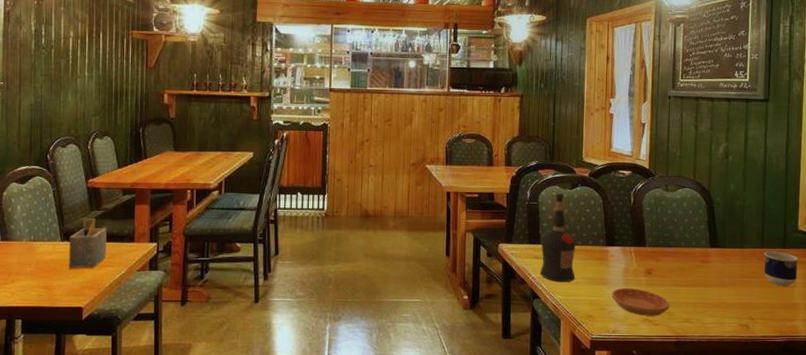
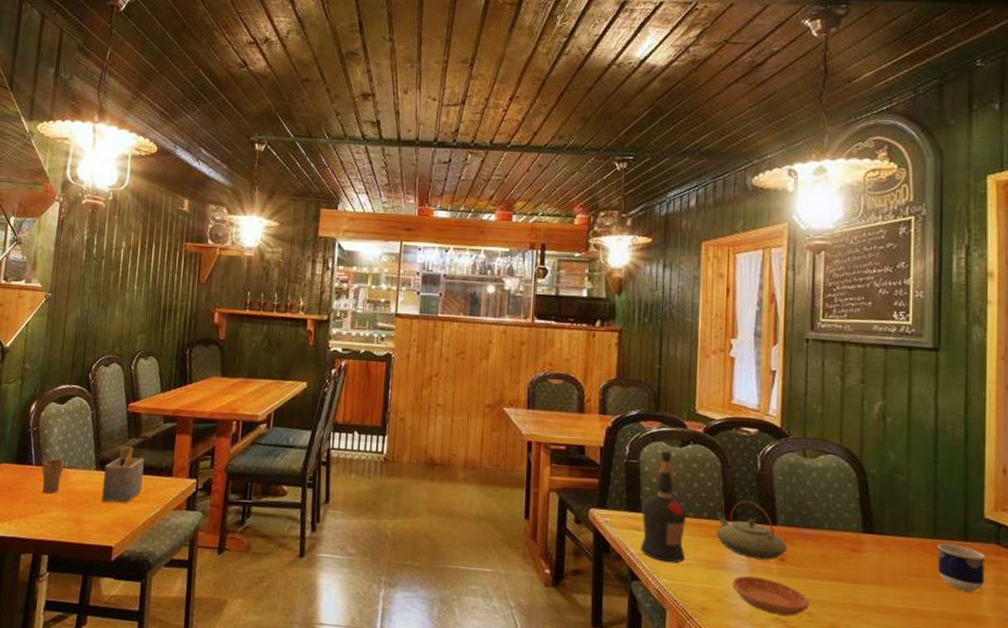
cup: none [8,230,30,266] -> present [41,454,65,494]
teapot: none [599,228,654,274] -> present [716,500,788,560]

